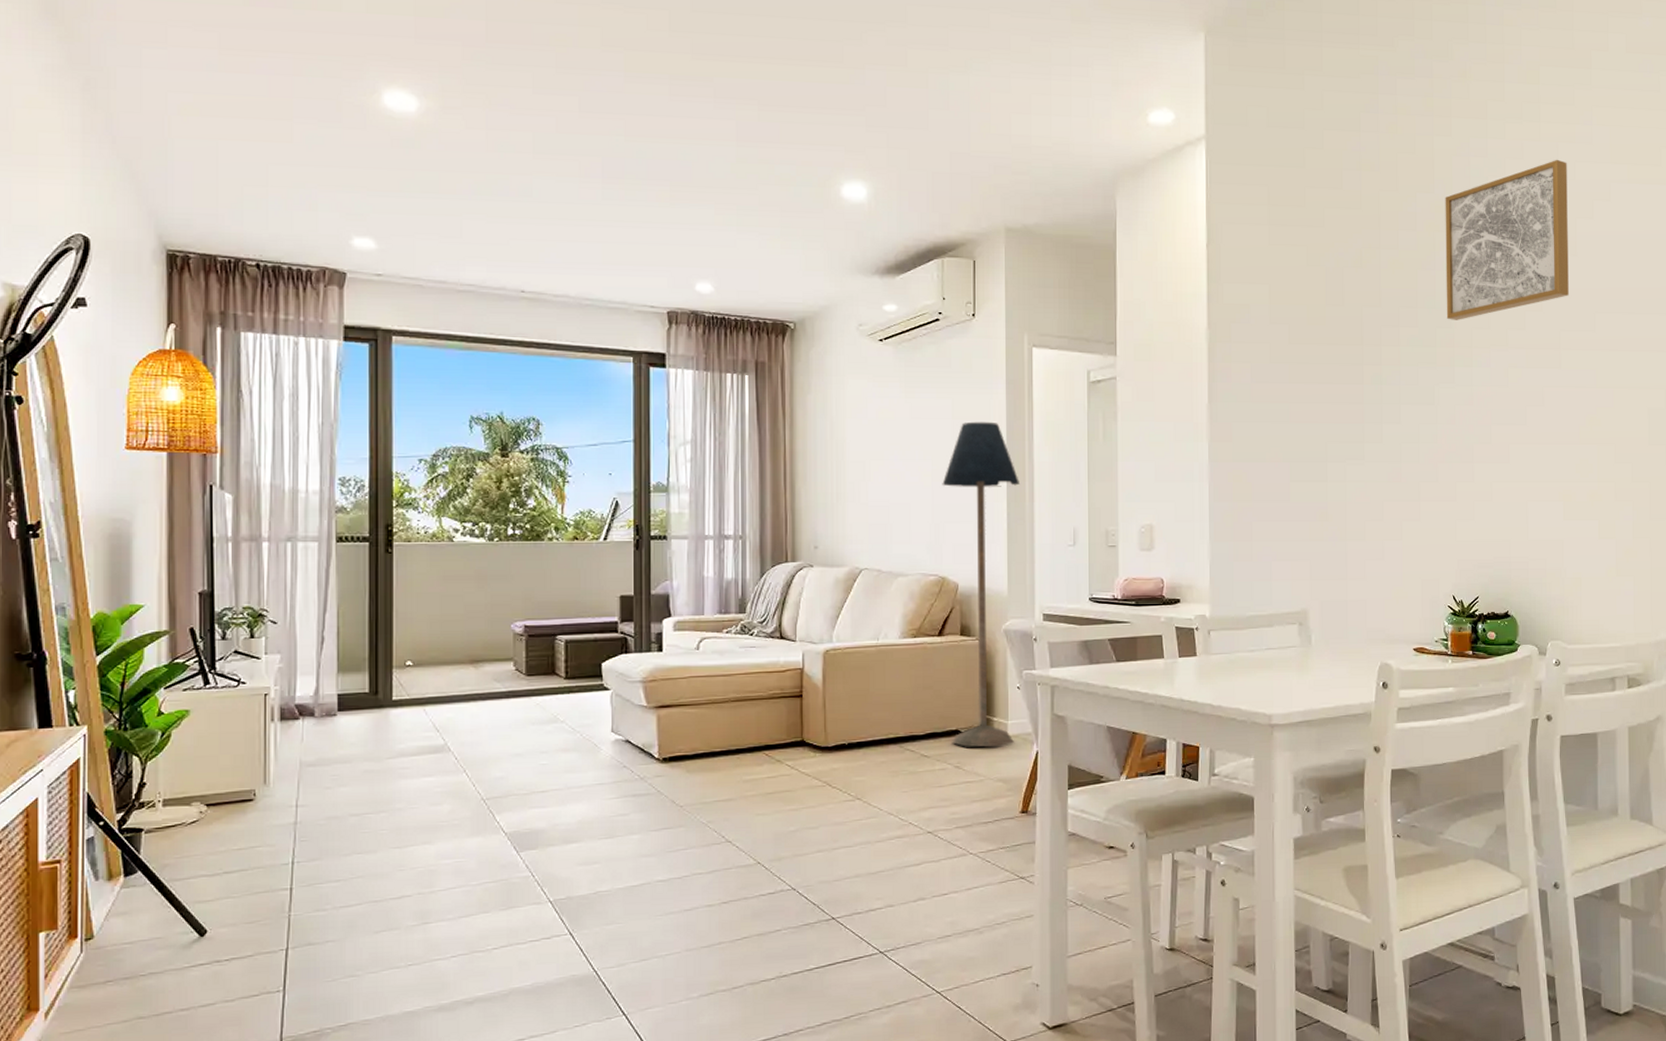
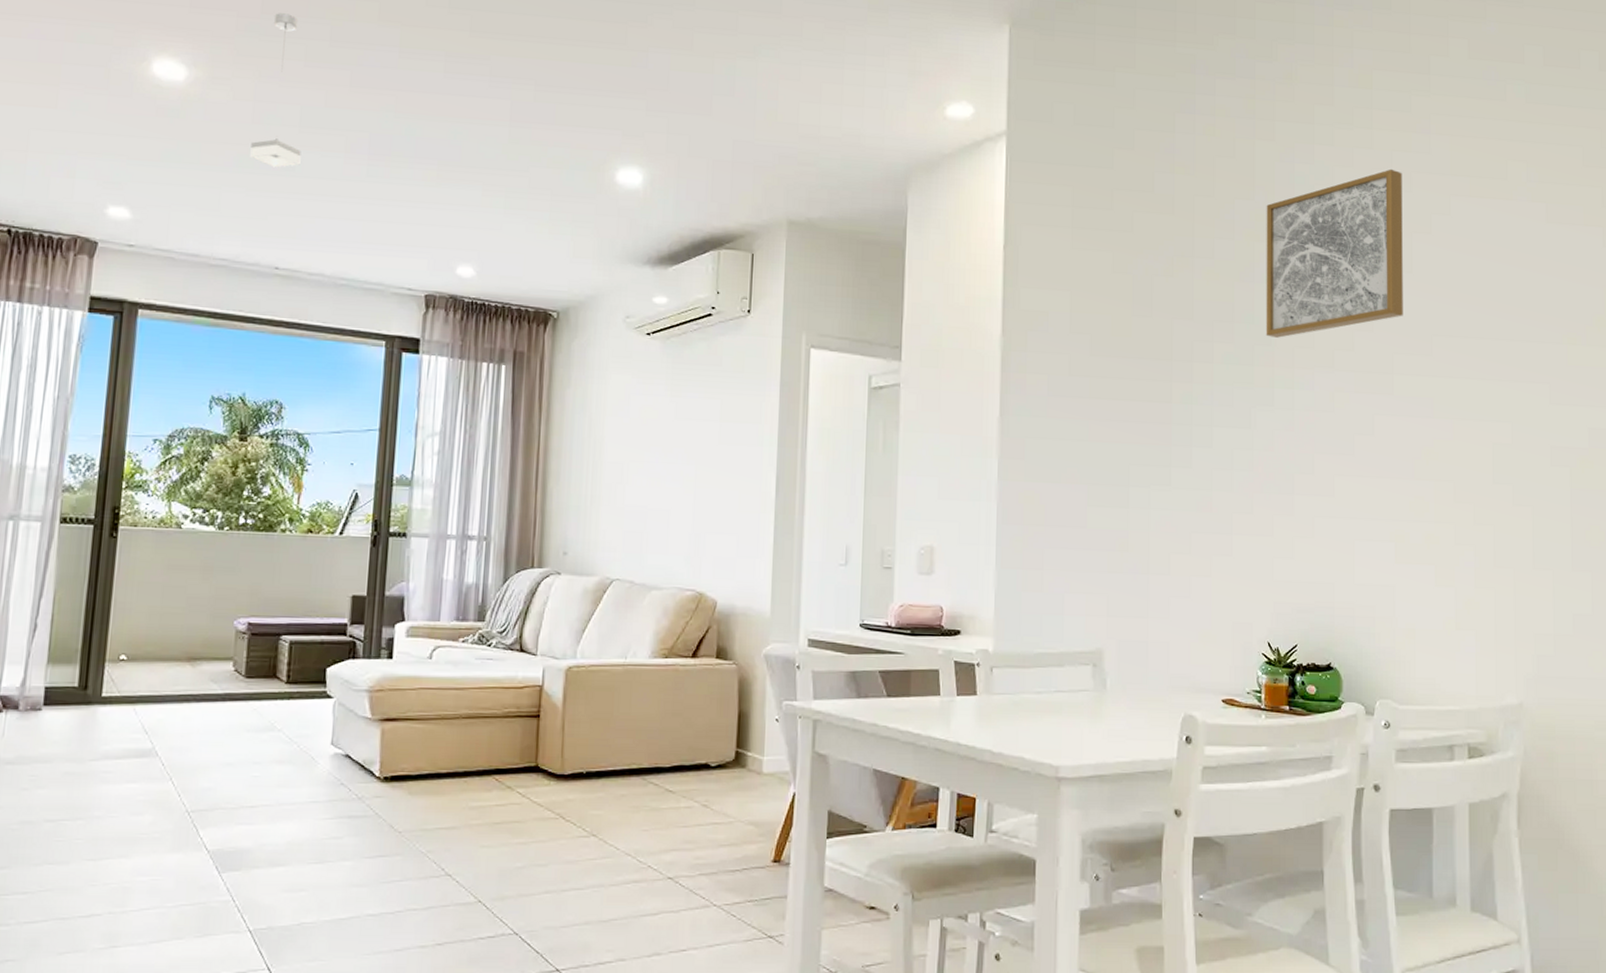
pendant lamp: none [487,41,537,194] -> present [250,13,301,168]
floor lamp: present [942,421,1019,748] -> none [699,425,789,786]

